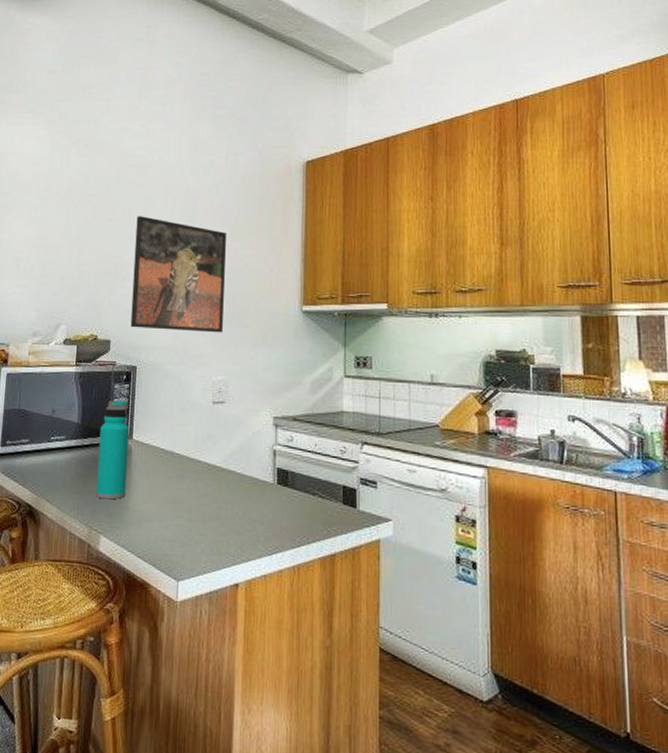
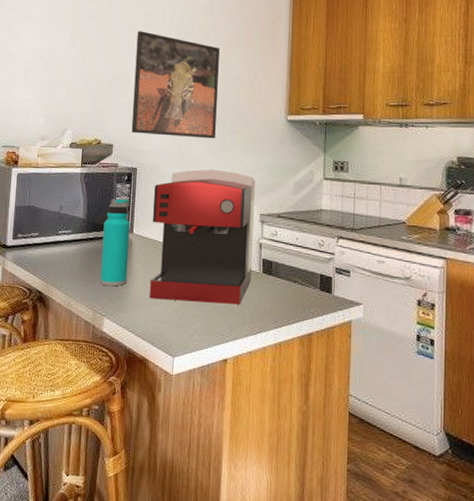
coffee maker: none [150,366,267,521] -> present [149,169,255,305]

